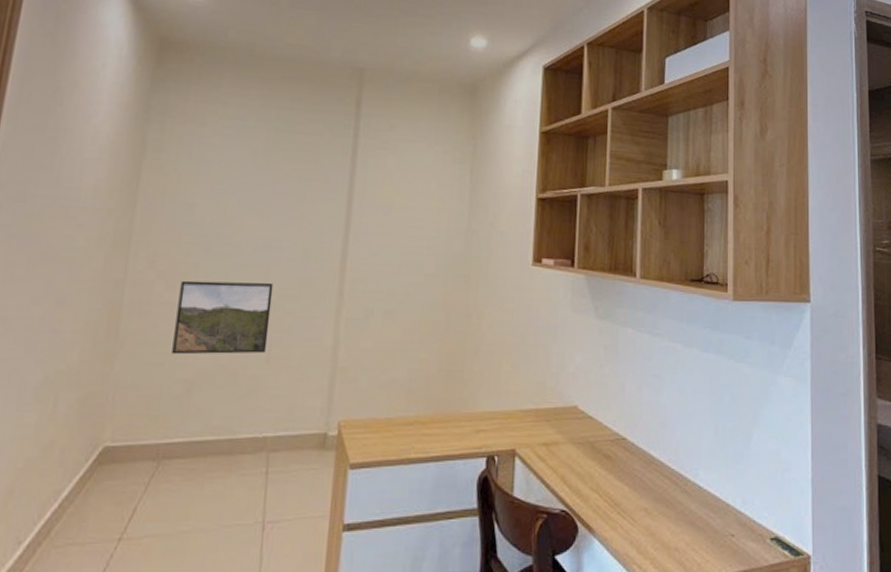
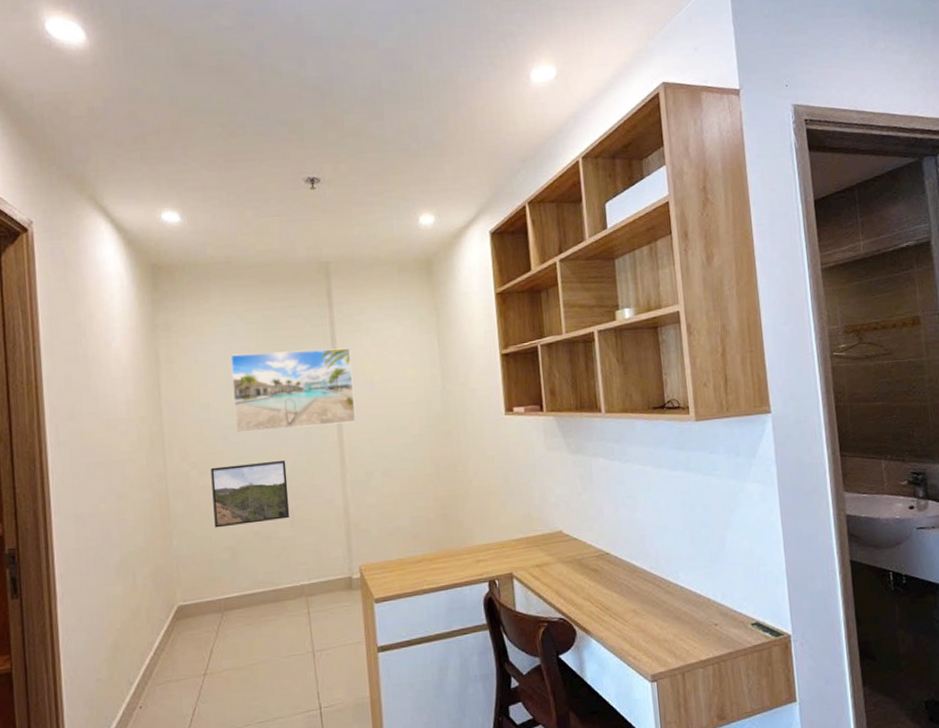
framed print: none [221,152,372,251] -> present [230,347,356,433]

